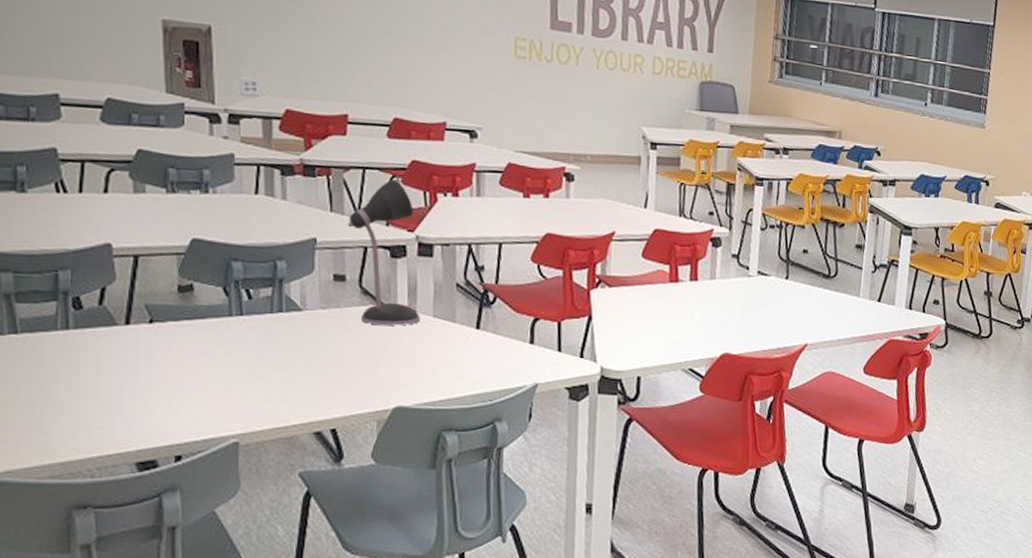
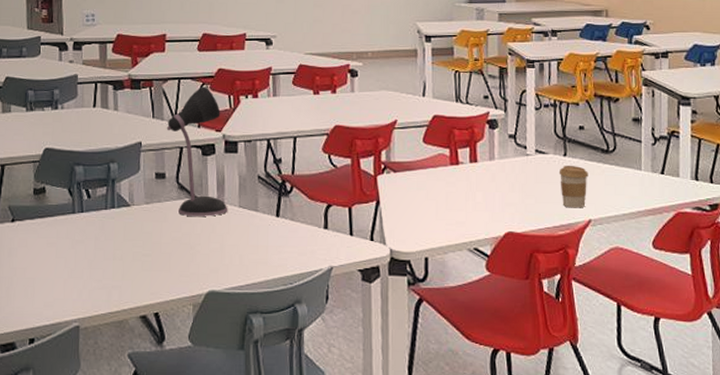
coffee cup: none [779,289,808,332] -> present [558,166,588,208]

